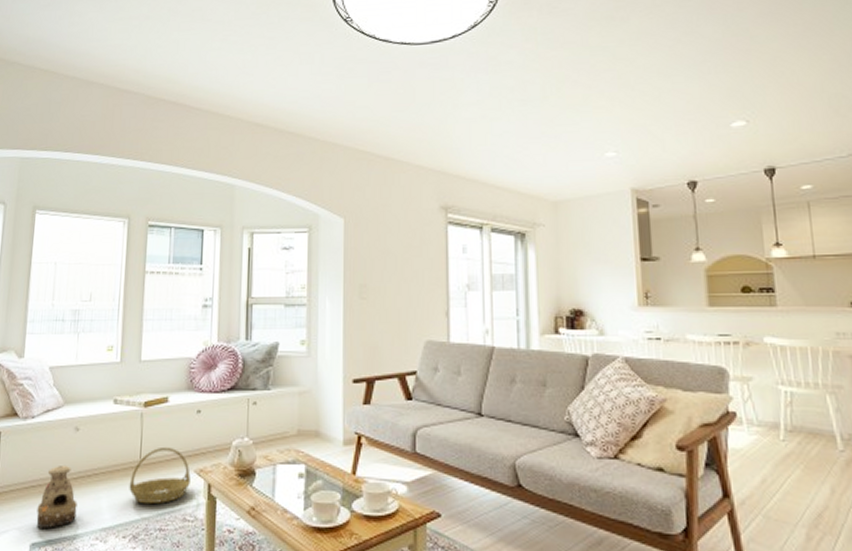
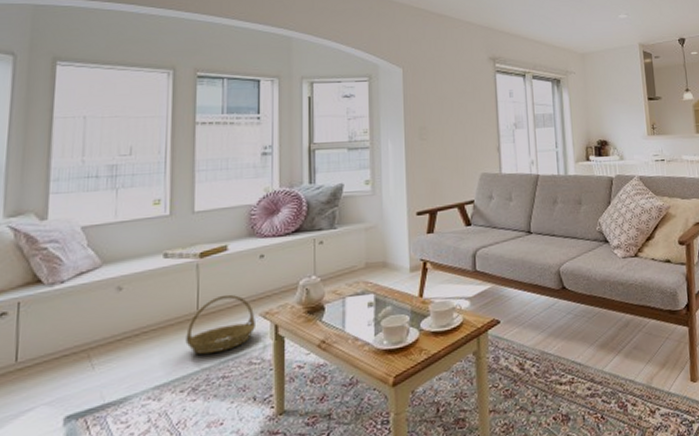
lantern: present [36,464,77,530] -> none [71,327,123,399]

